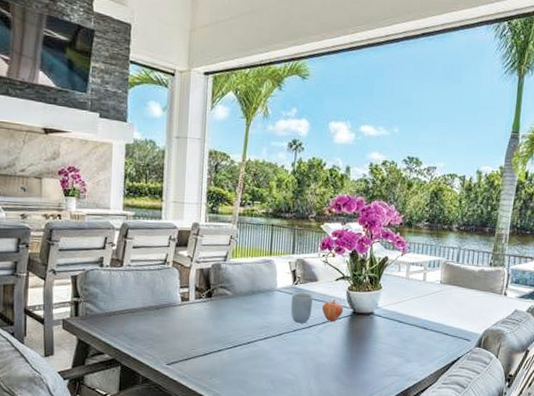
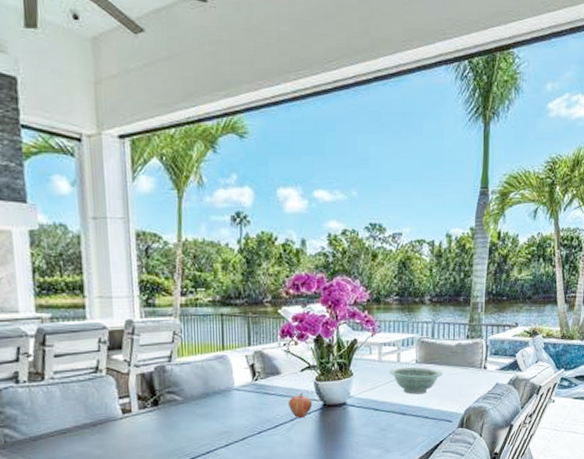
cup: present [290,292,313,323] -> none [252,389,277,424]
bowl: none [415,285,465,313] -> present [389,366,443,395]

